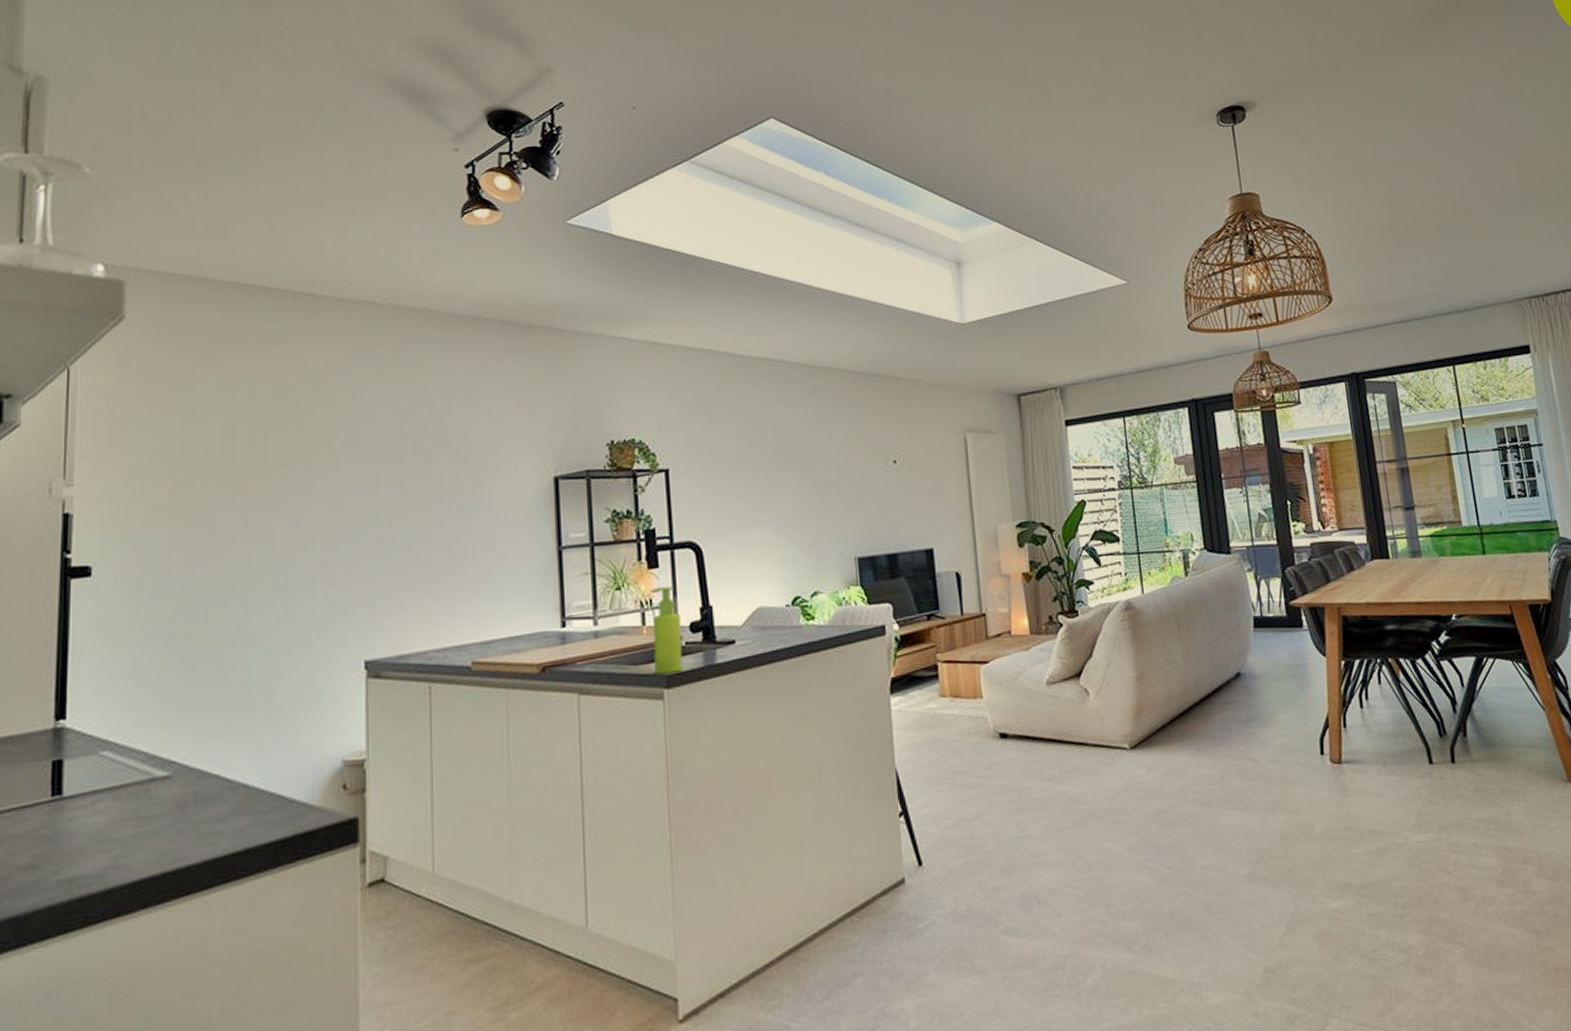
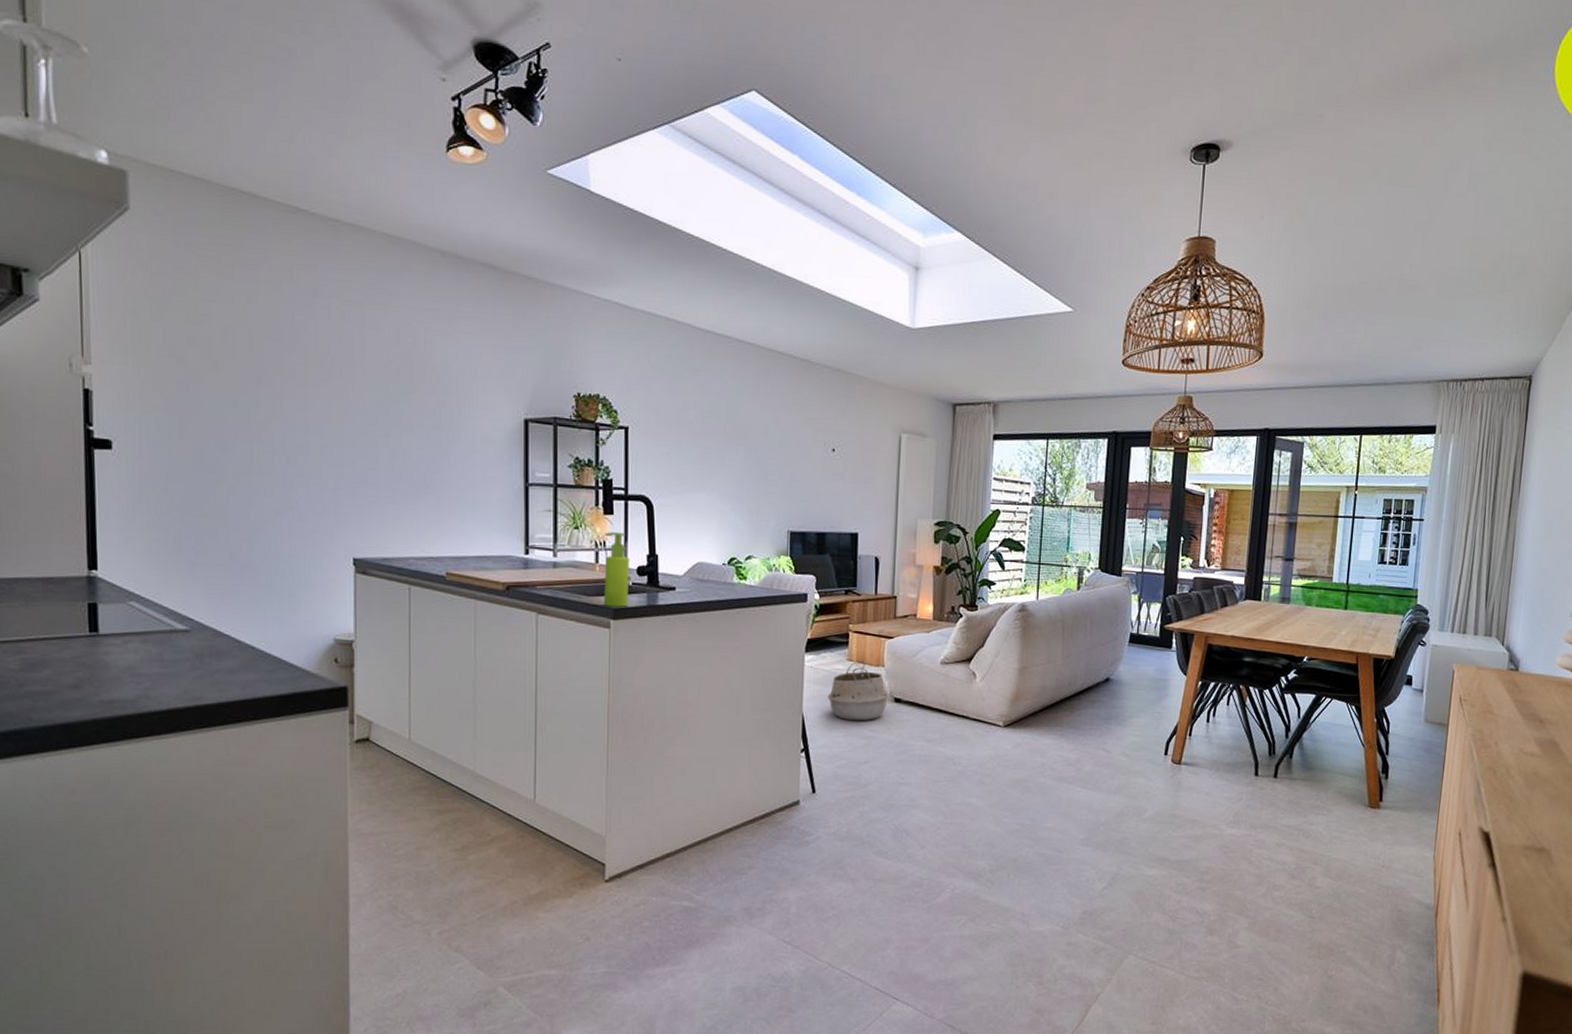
woven basket: none [922,696,992,769] -> present [827,662,888,721]

